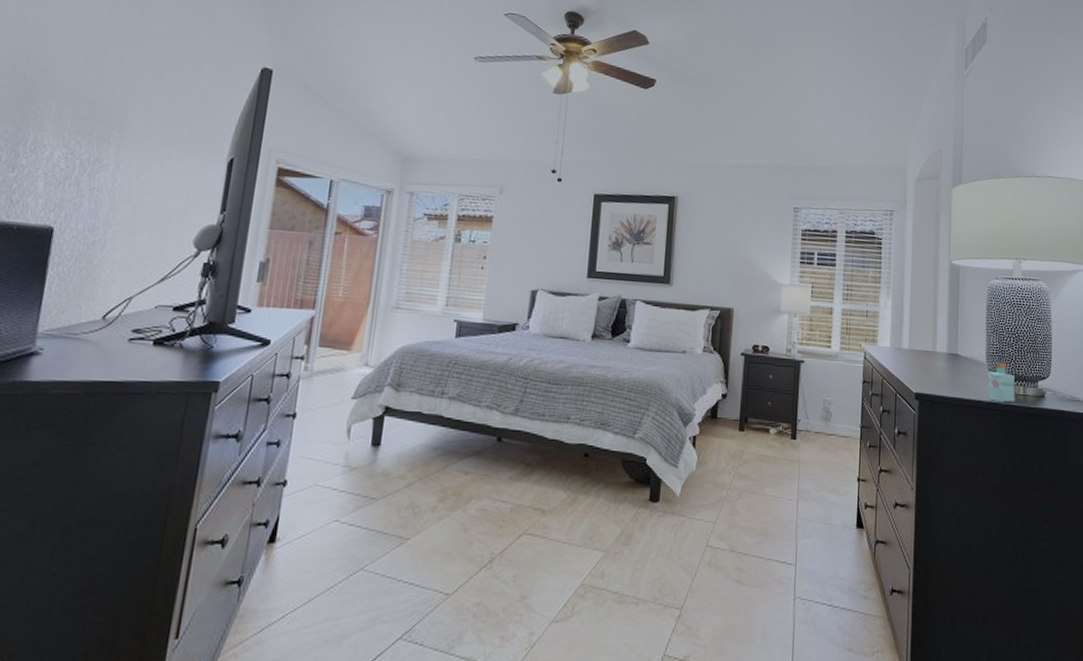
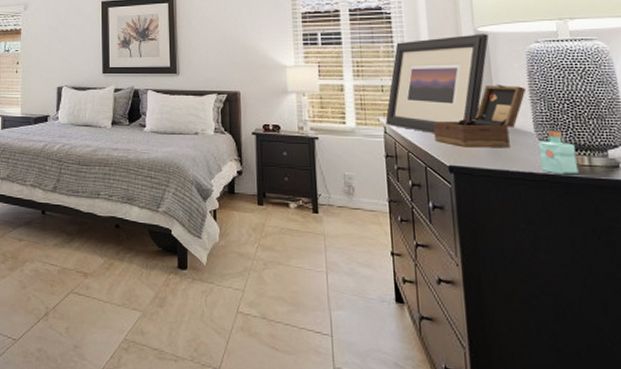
picture frame: none [866,266,960,360] -> present [385,34,489,133]
wooden box: none [906,315,984,376] -> present [433,83,527,148]

